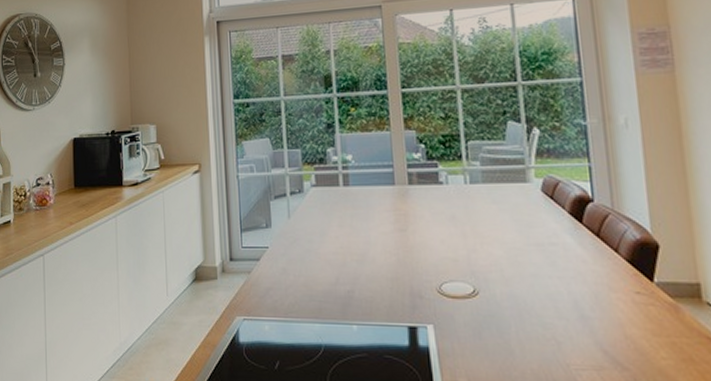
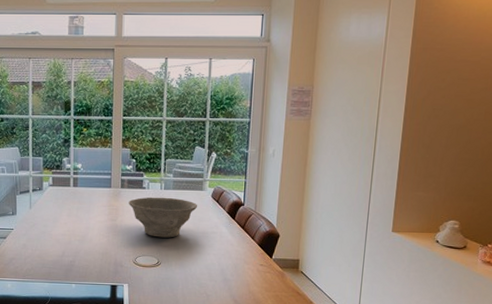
bowl: none [421,194,523,254] -> present [128,197,198,238]

